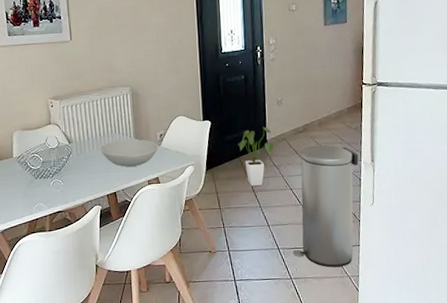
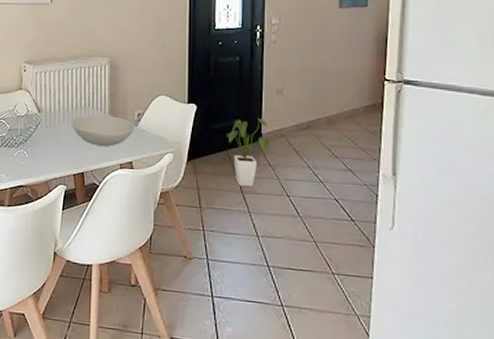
pedal bin: present [292,145,359,268] -> none [286,147,376,302]

